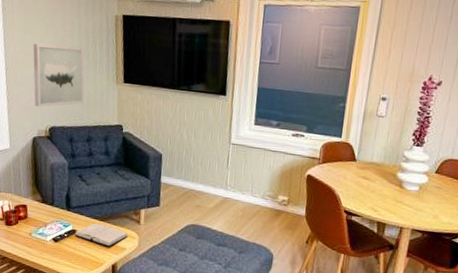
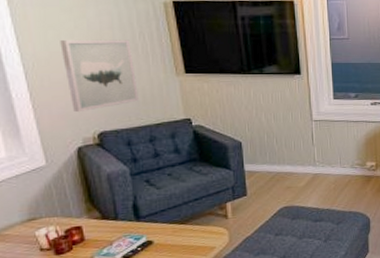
hardback book: present [74,223,128,247] -> none [150,227,215,250]

